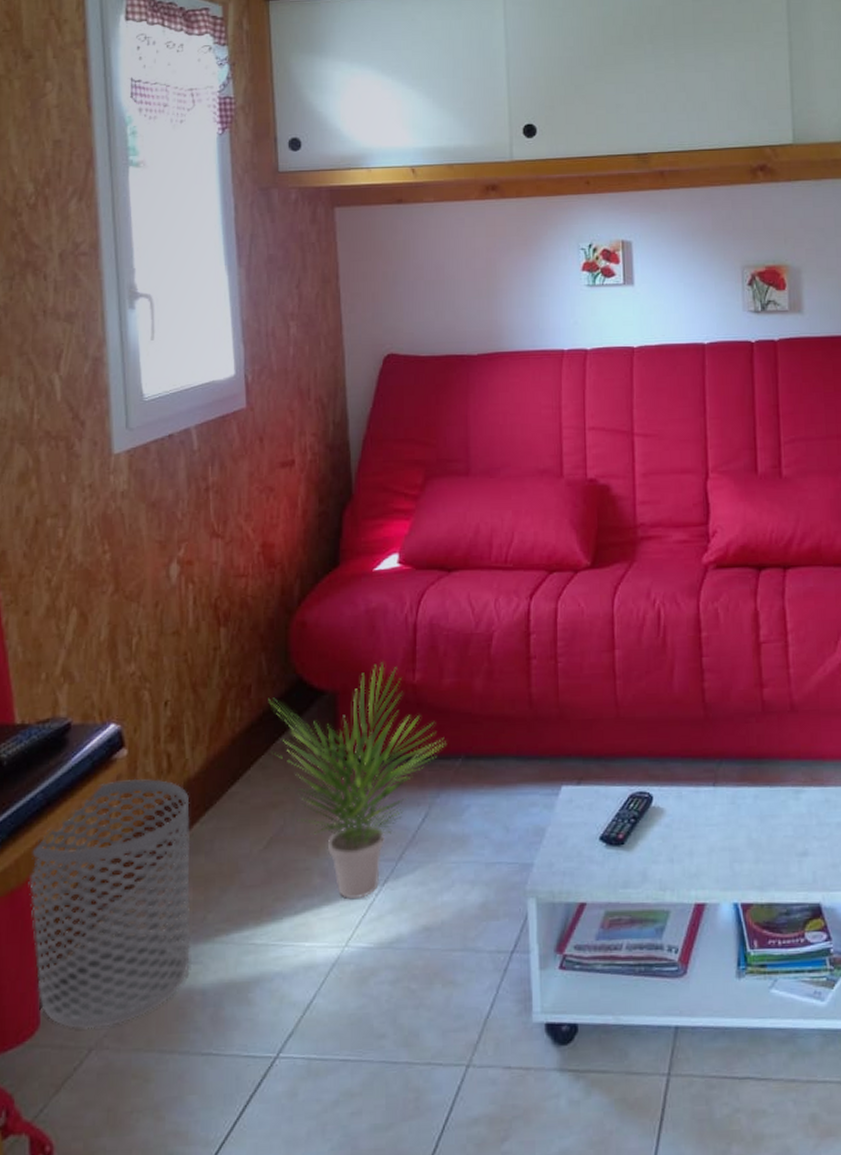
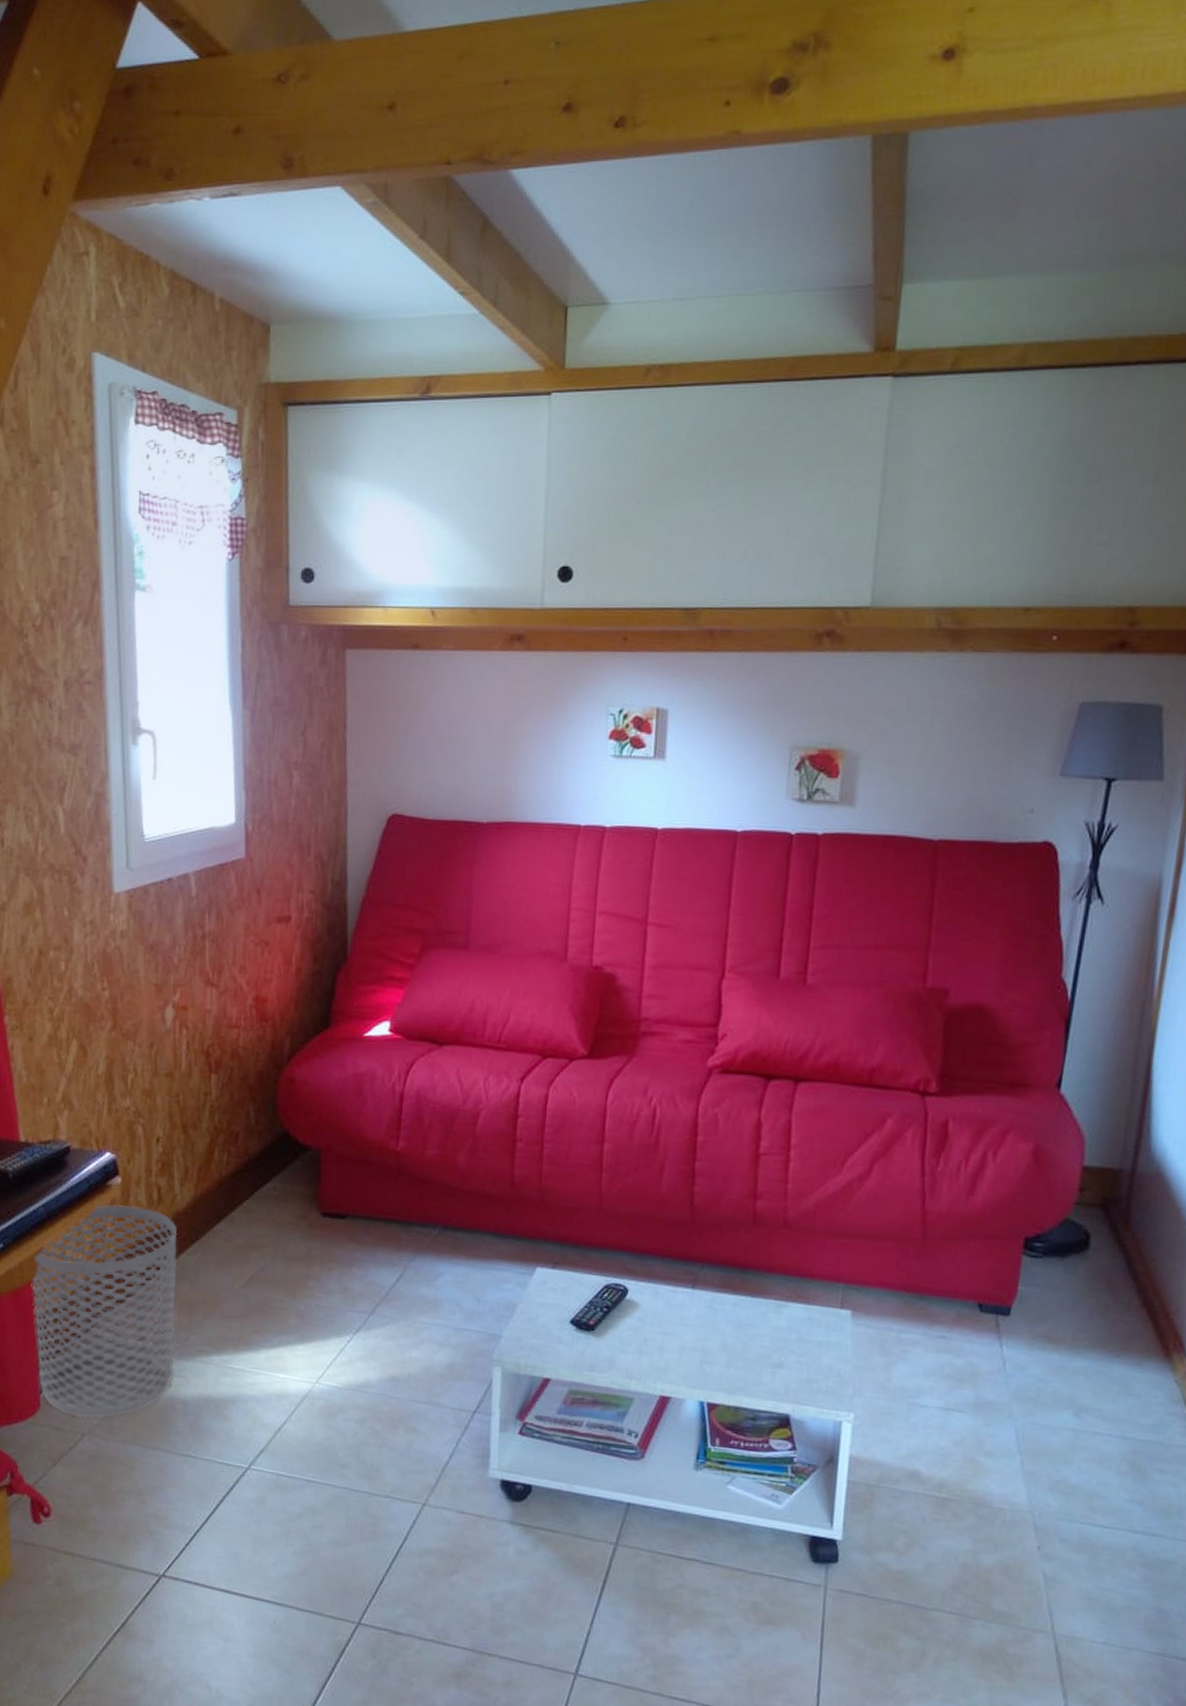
potted plant: present [268,662,446,898] -> none [254,1126,425,1343]

